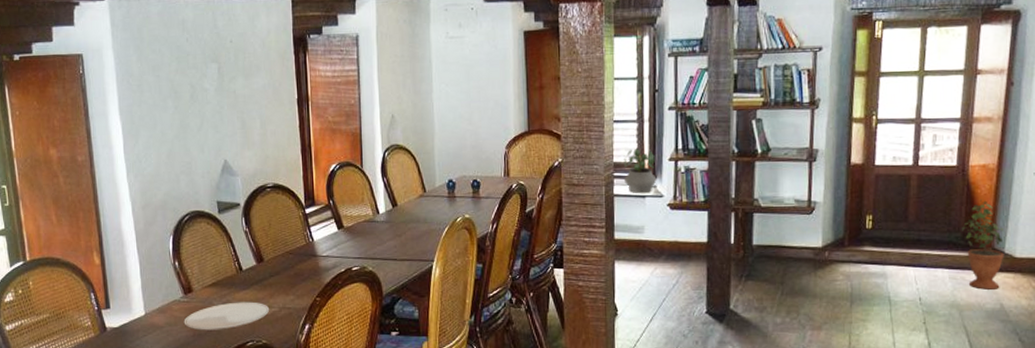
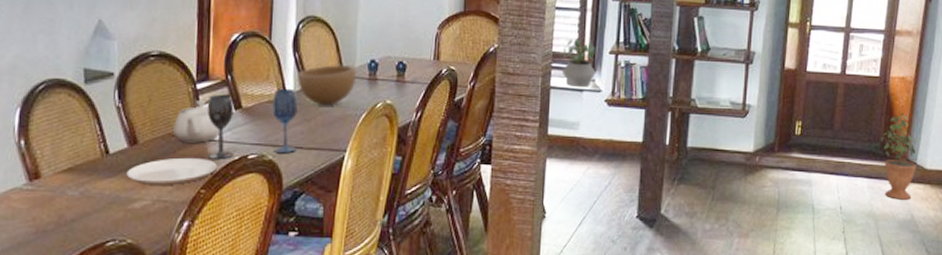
plate: present [183,301,270,331] -> none [24,192,140,226]
plate: none [257,271,328,295] -> present [126,157,217,185]
teapot: none [290,222,328,259] -> present [173,99,221,143]
wine glass: none [315,216,341,272] -> present [206,94,234,159]
wineglass: none [368,208,392,265] -> present [272,88,298,154]
bowl: none [386,185,437,222] -> present [296,64,356,106]

